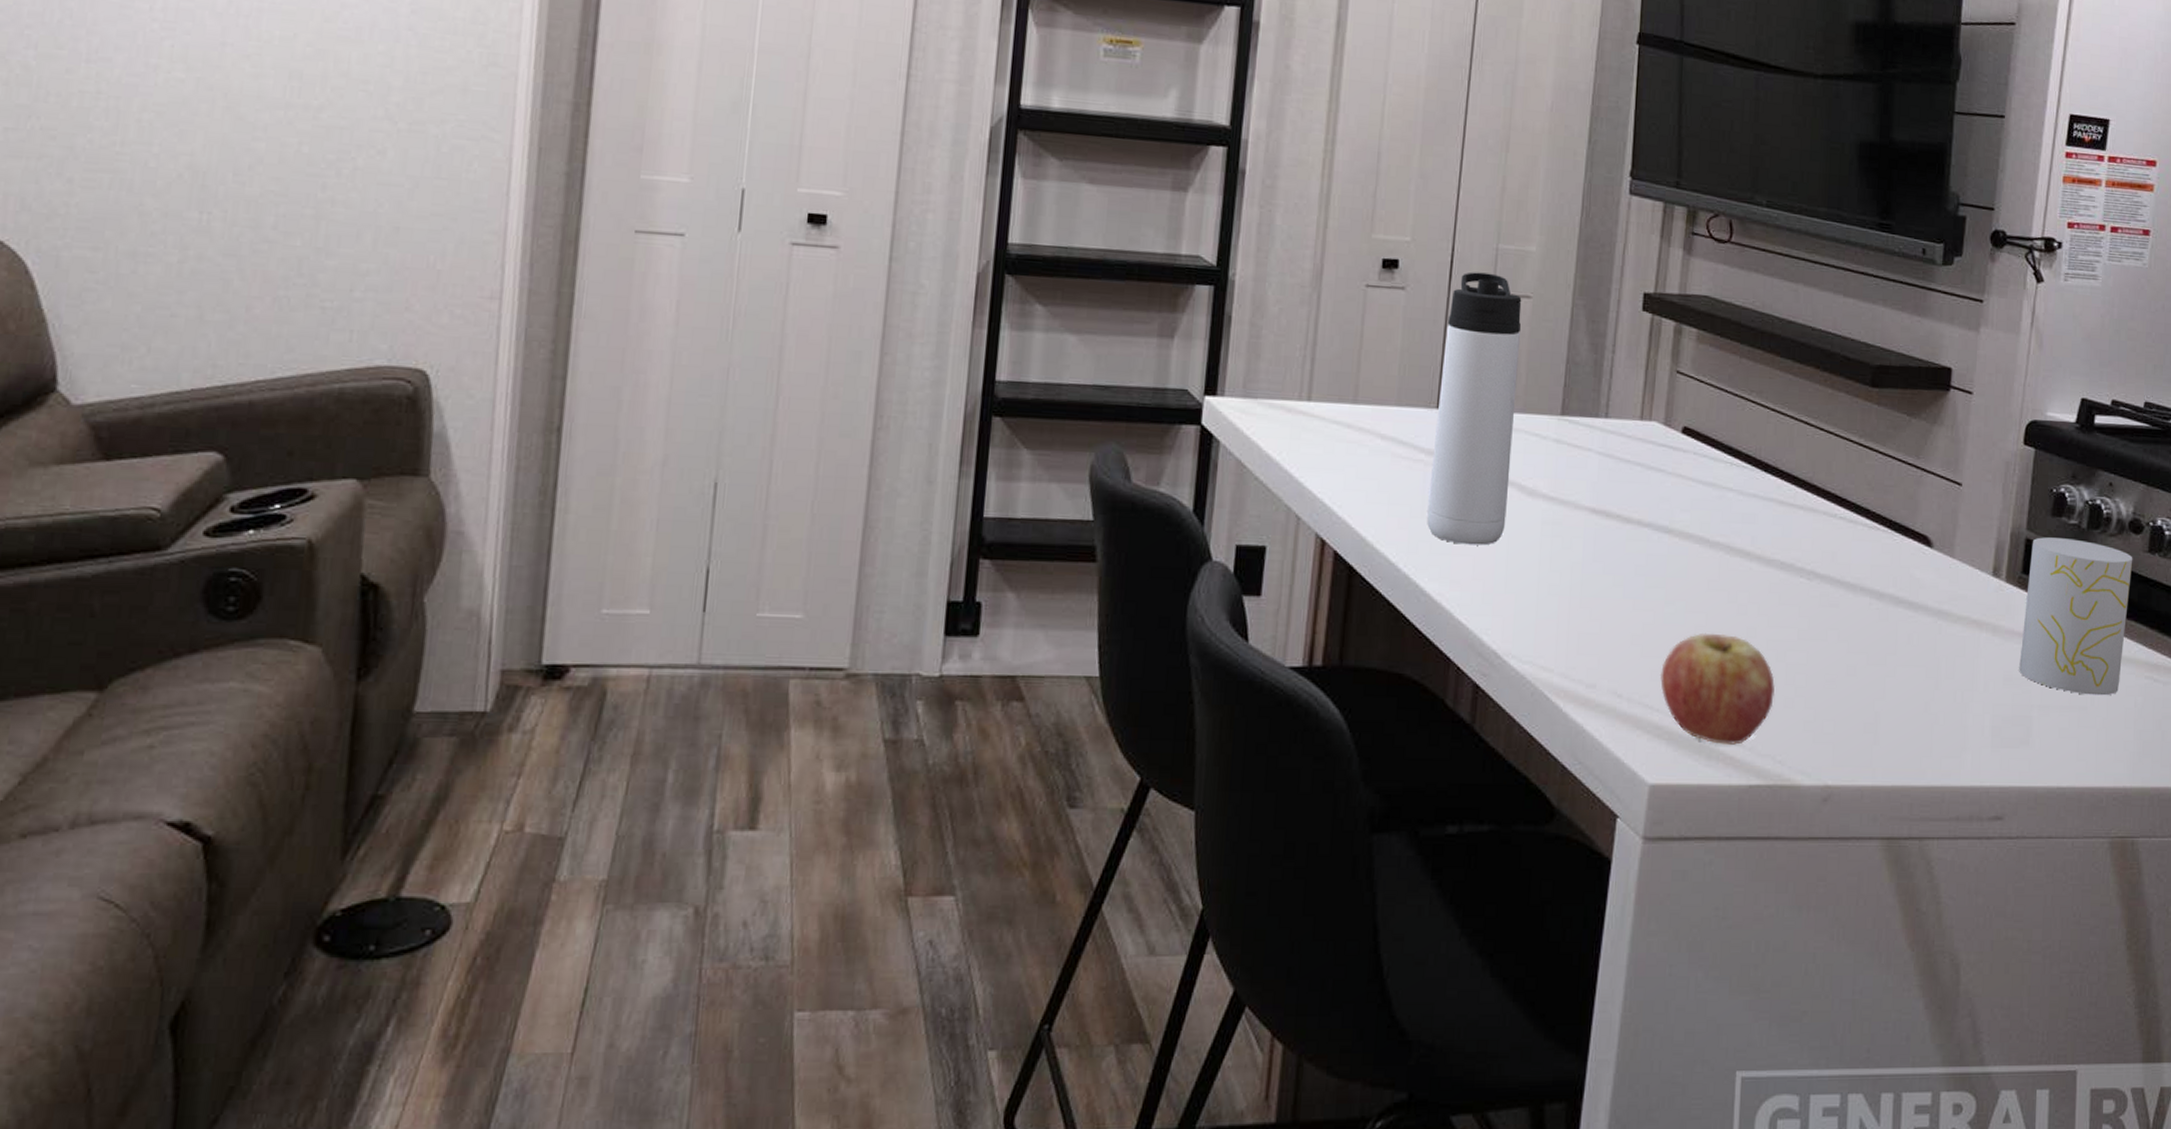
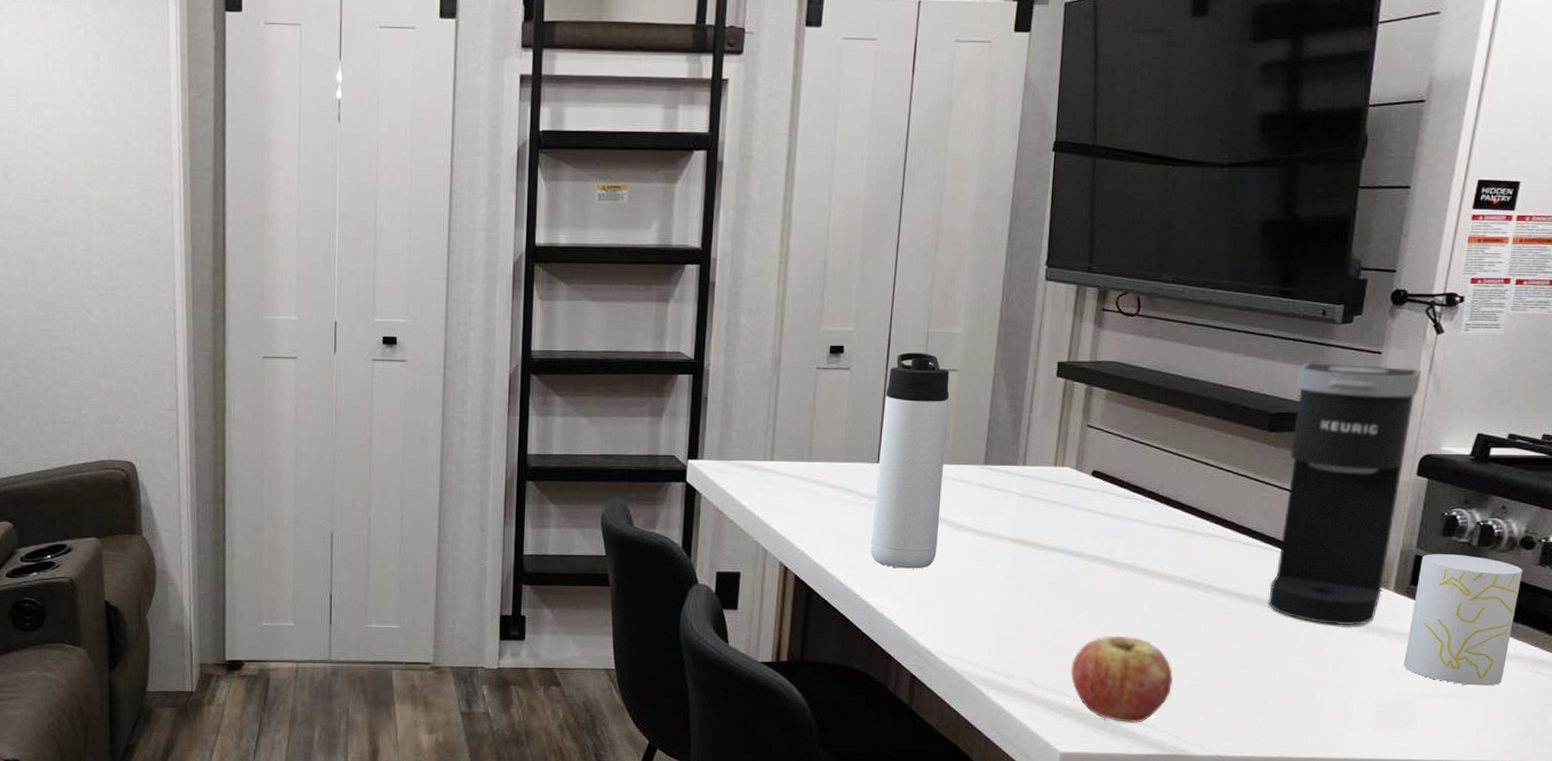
coffee maker: none [1876,308,2023,623] -> present [1268,363,1421,626]

